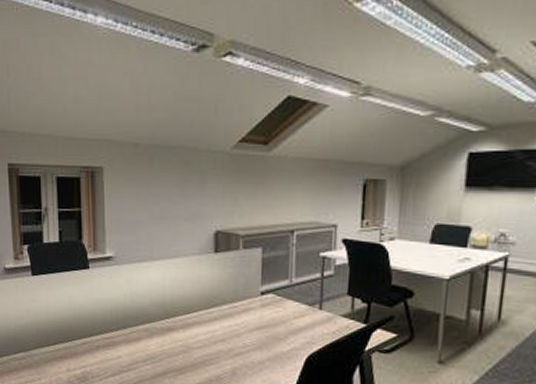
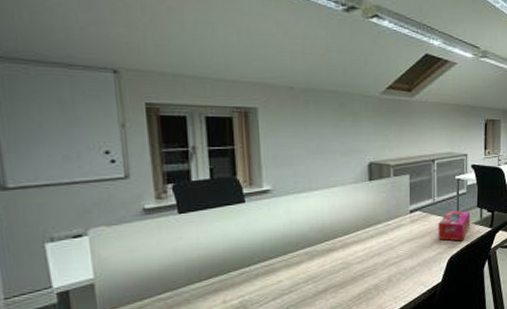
tissue box: none [294,297,339,337] -> present [438,211,471,241]

